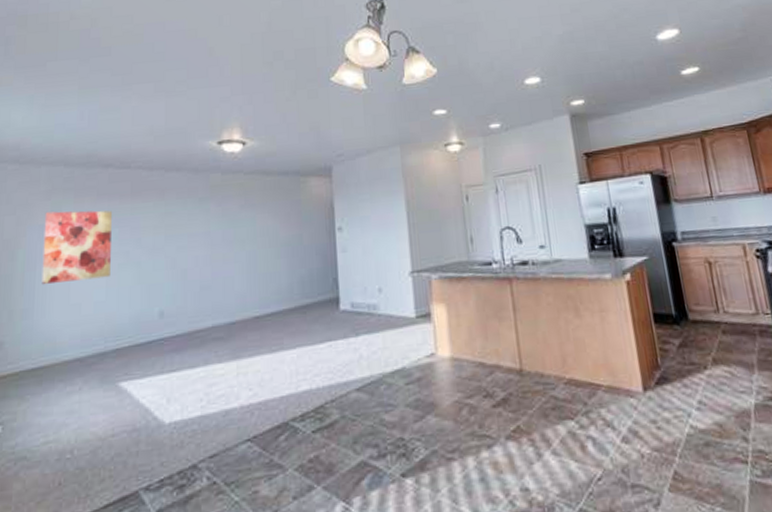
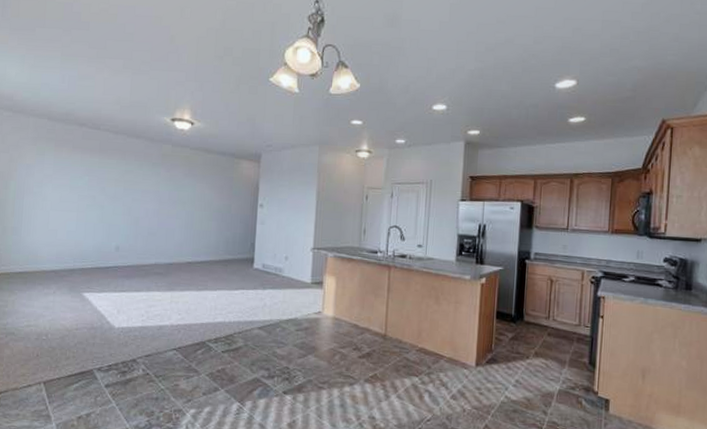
wall art: present [41,210,112,284] -> none [28,155,84,214]

